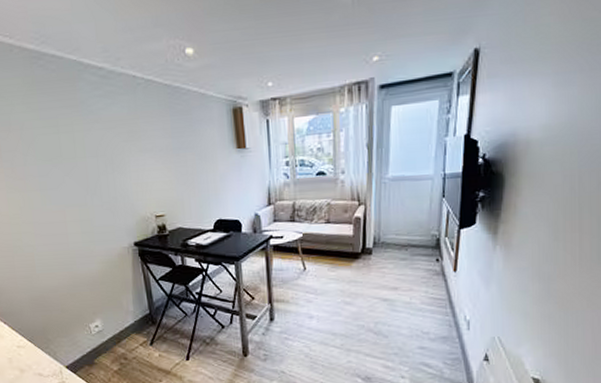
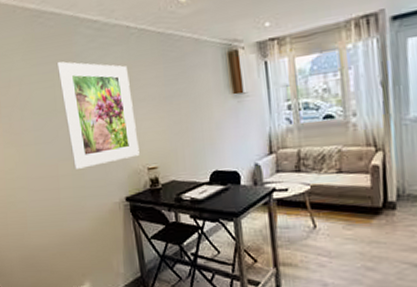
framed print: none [60,107,147,215] -> present [56,61,140,169]

